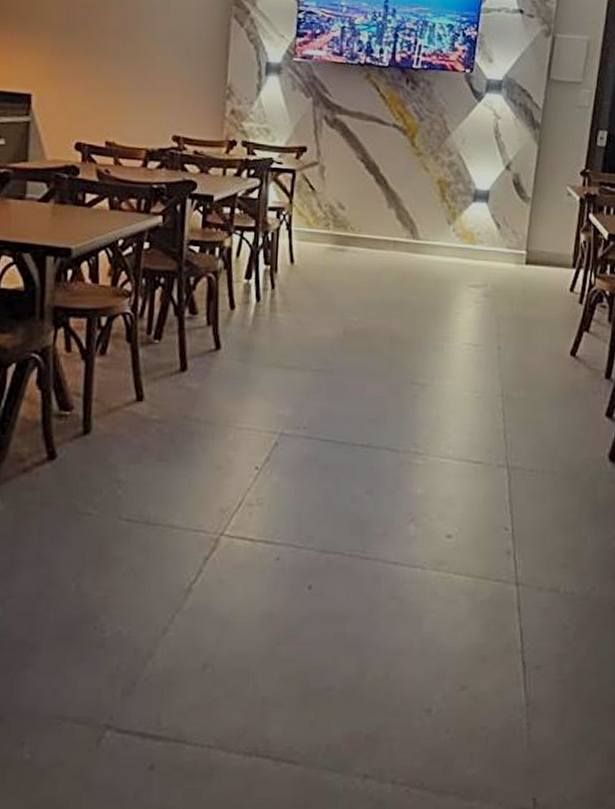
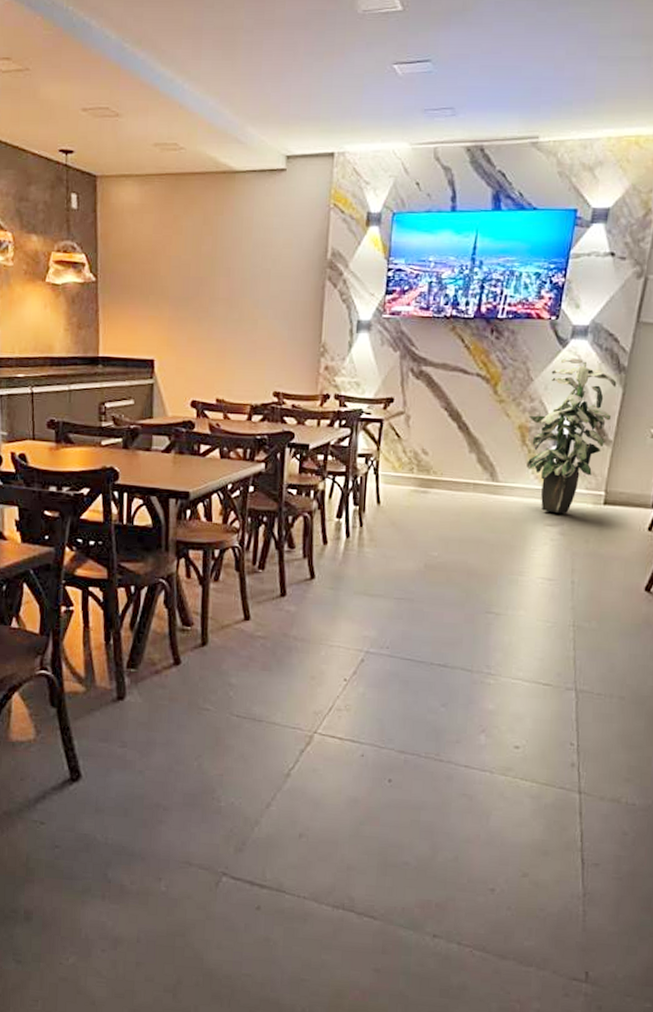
indoor plant: none [447,112,532,273] -> present [526,358,617,513]

